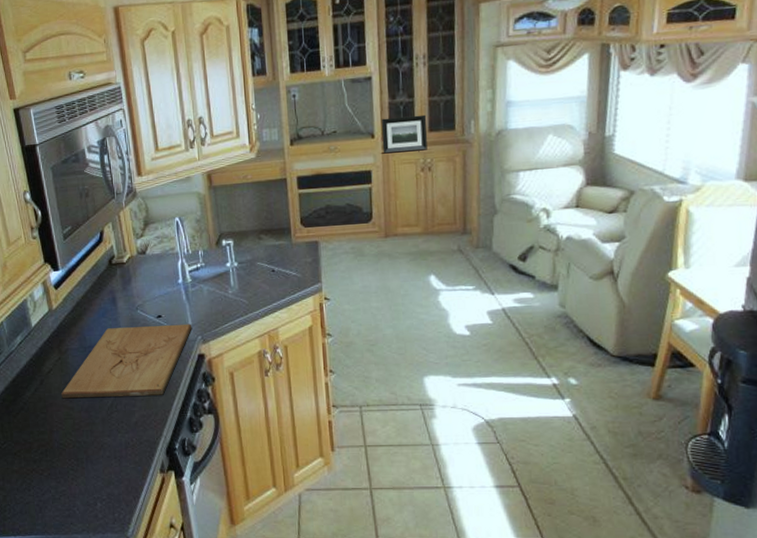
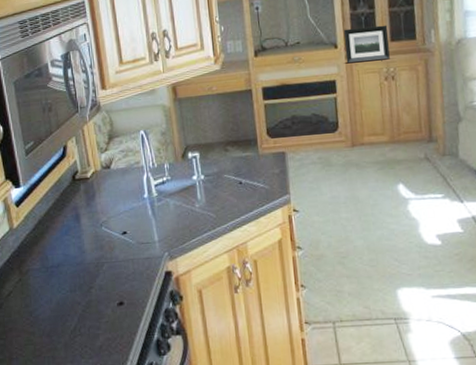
cutting board: present [61,323,192,399] -> none [22,239,159,323]

